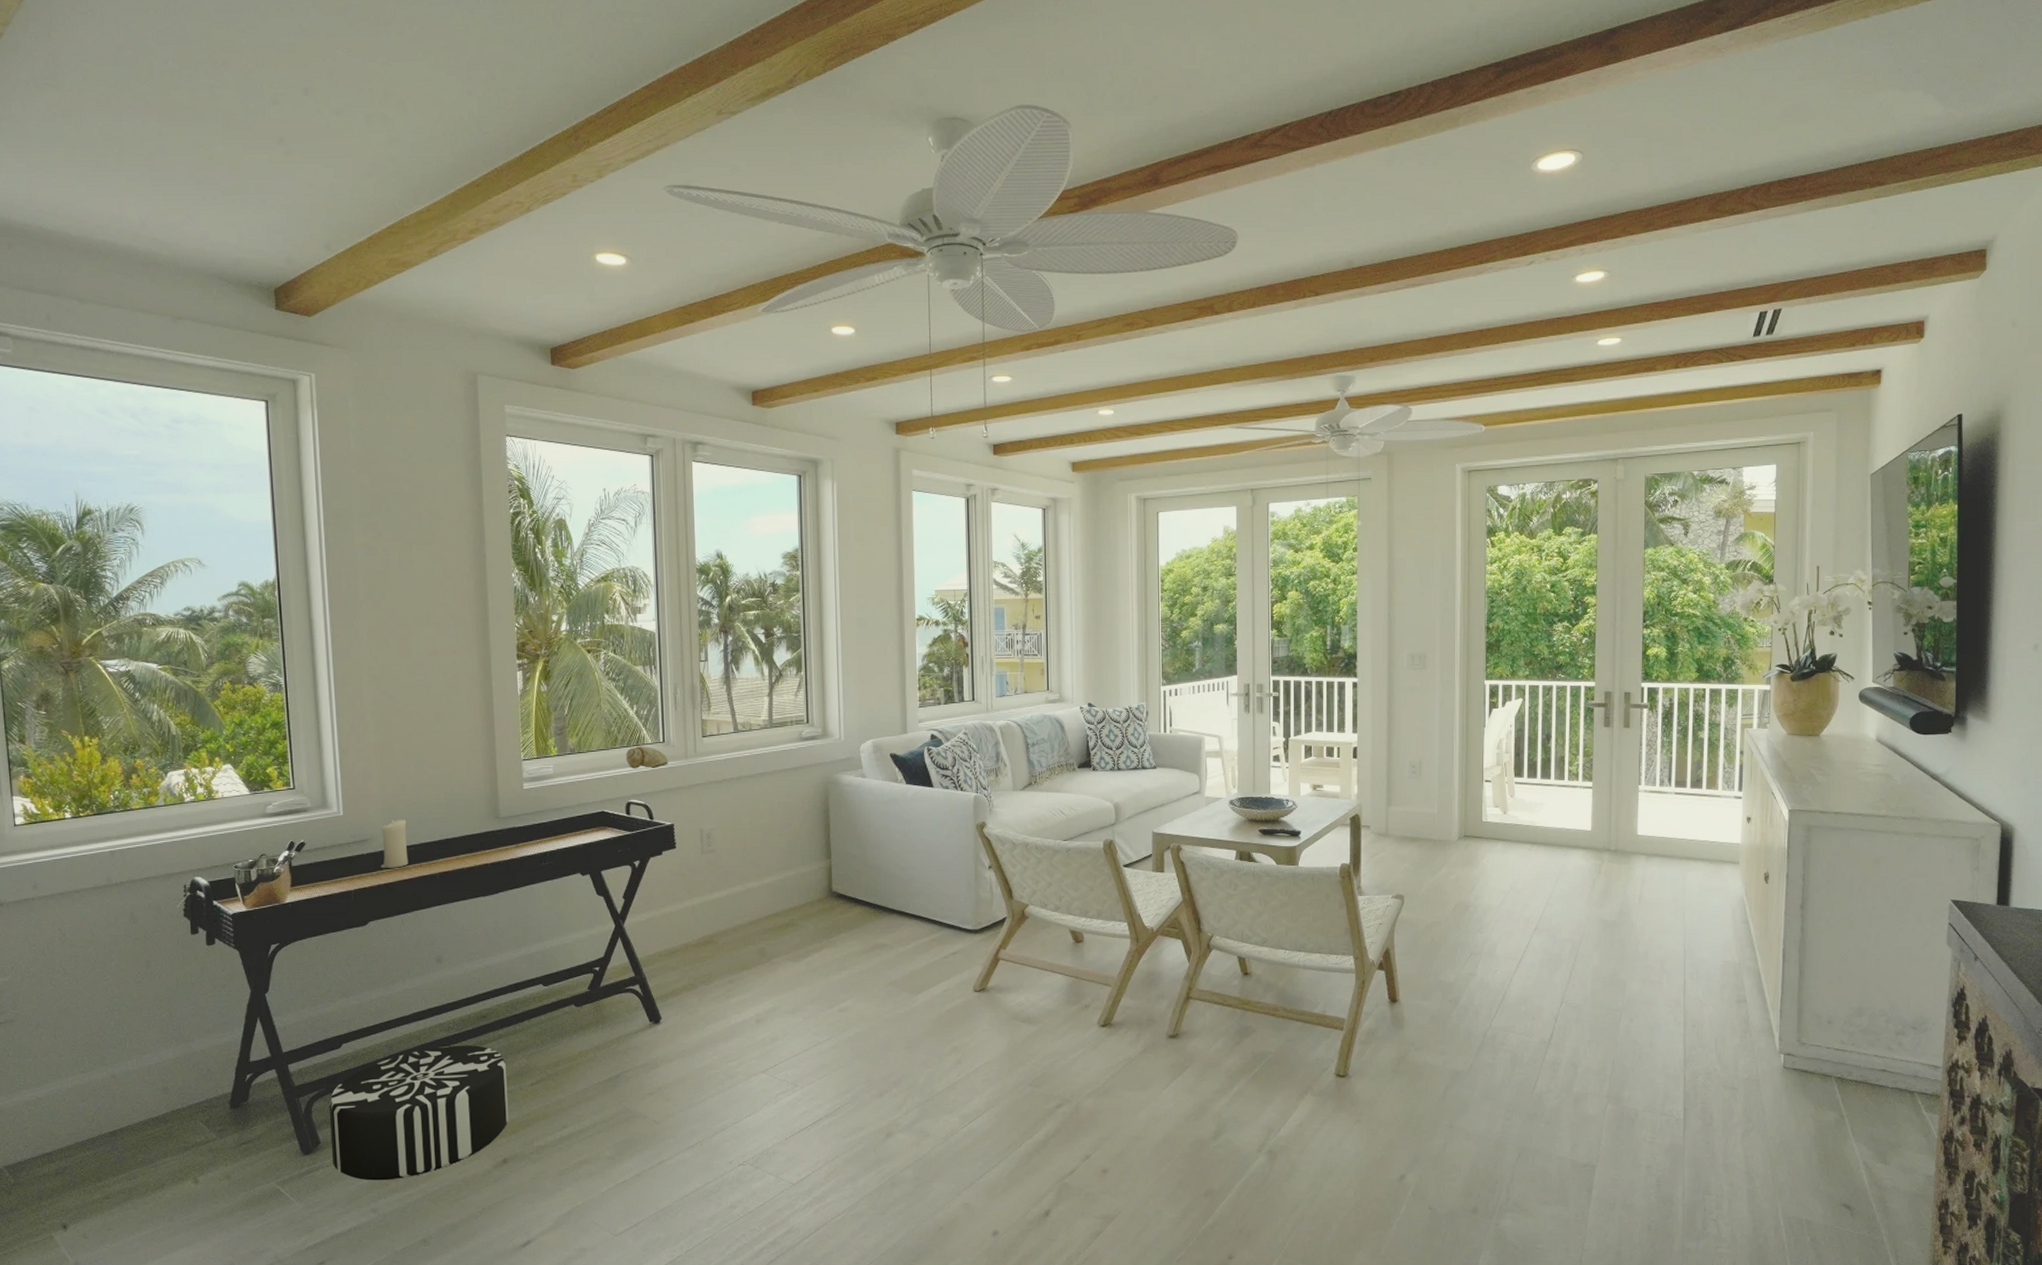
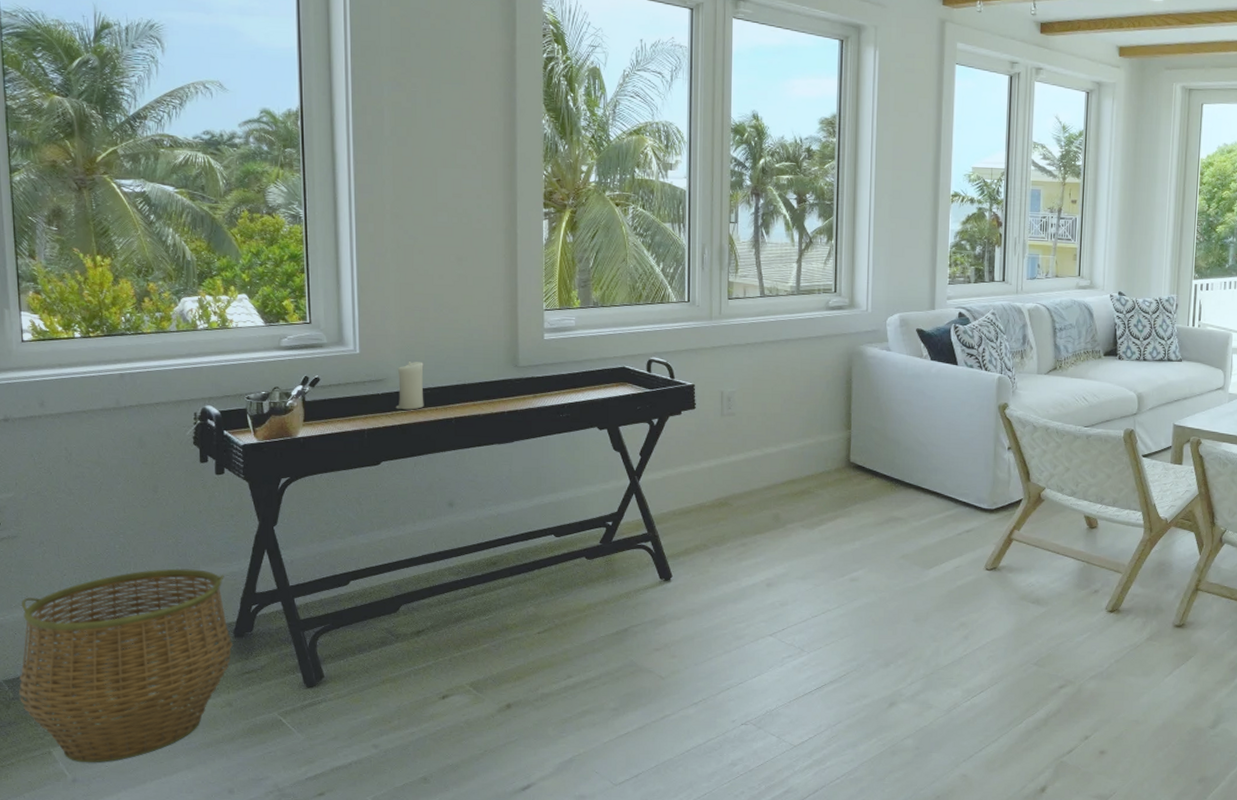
basket: none [20,1042,229,1245] -> present [19,568,233,762]
pouf: present [328,1045,509,1181] -> none [334,589,515,718]
seashell: present [626,746,668,769] -> none [650,304,692,327]

